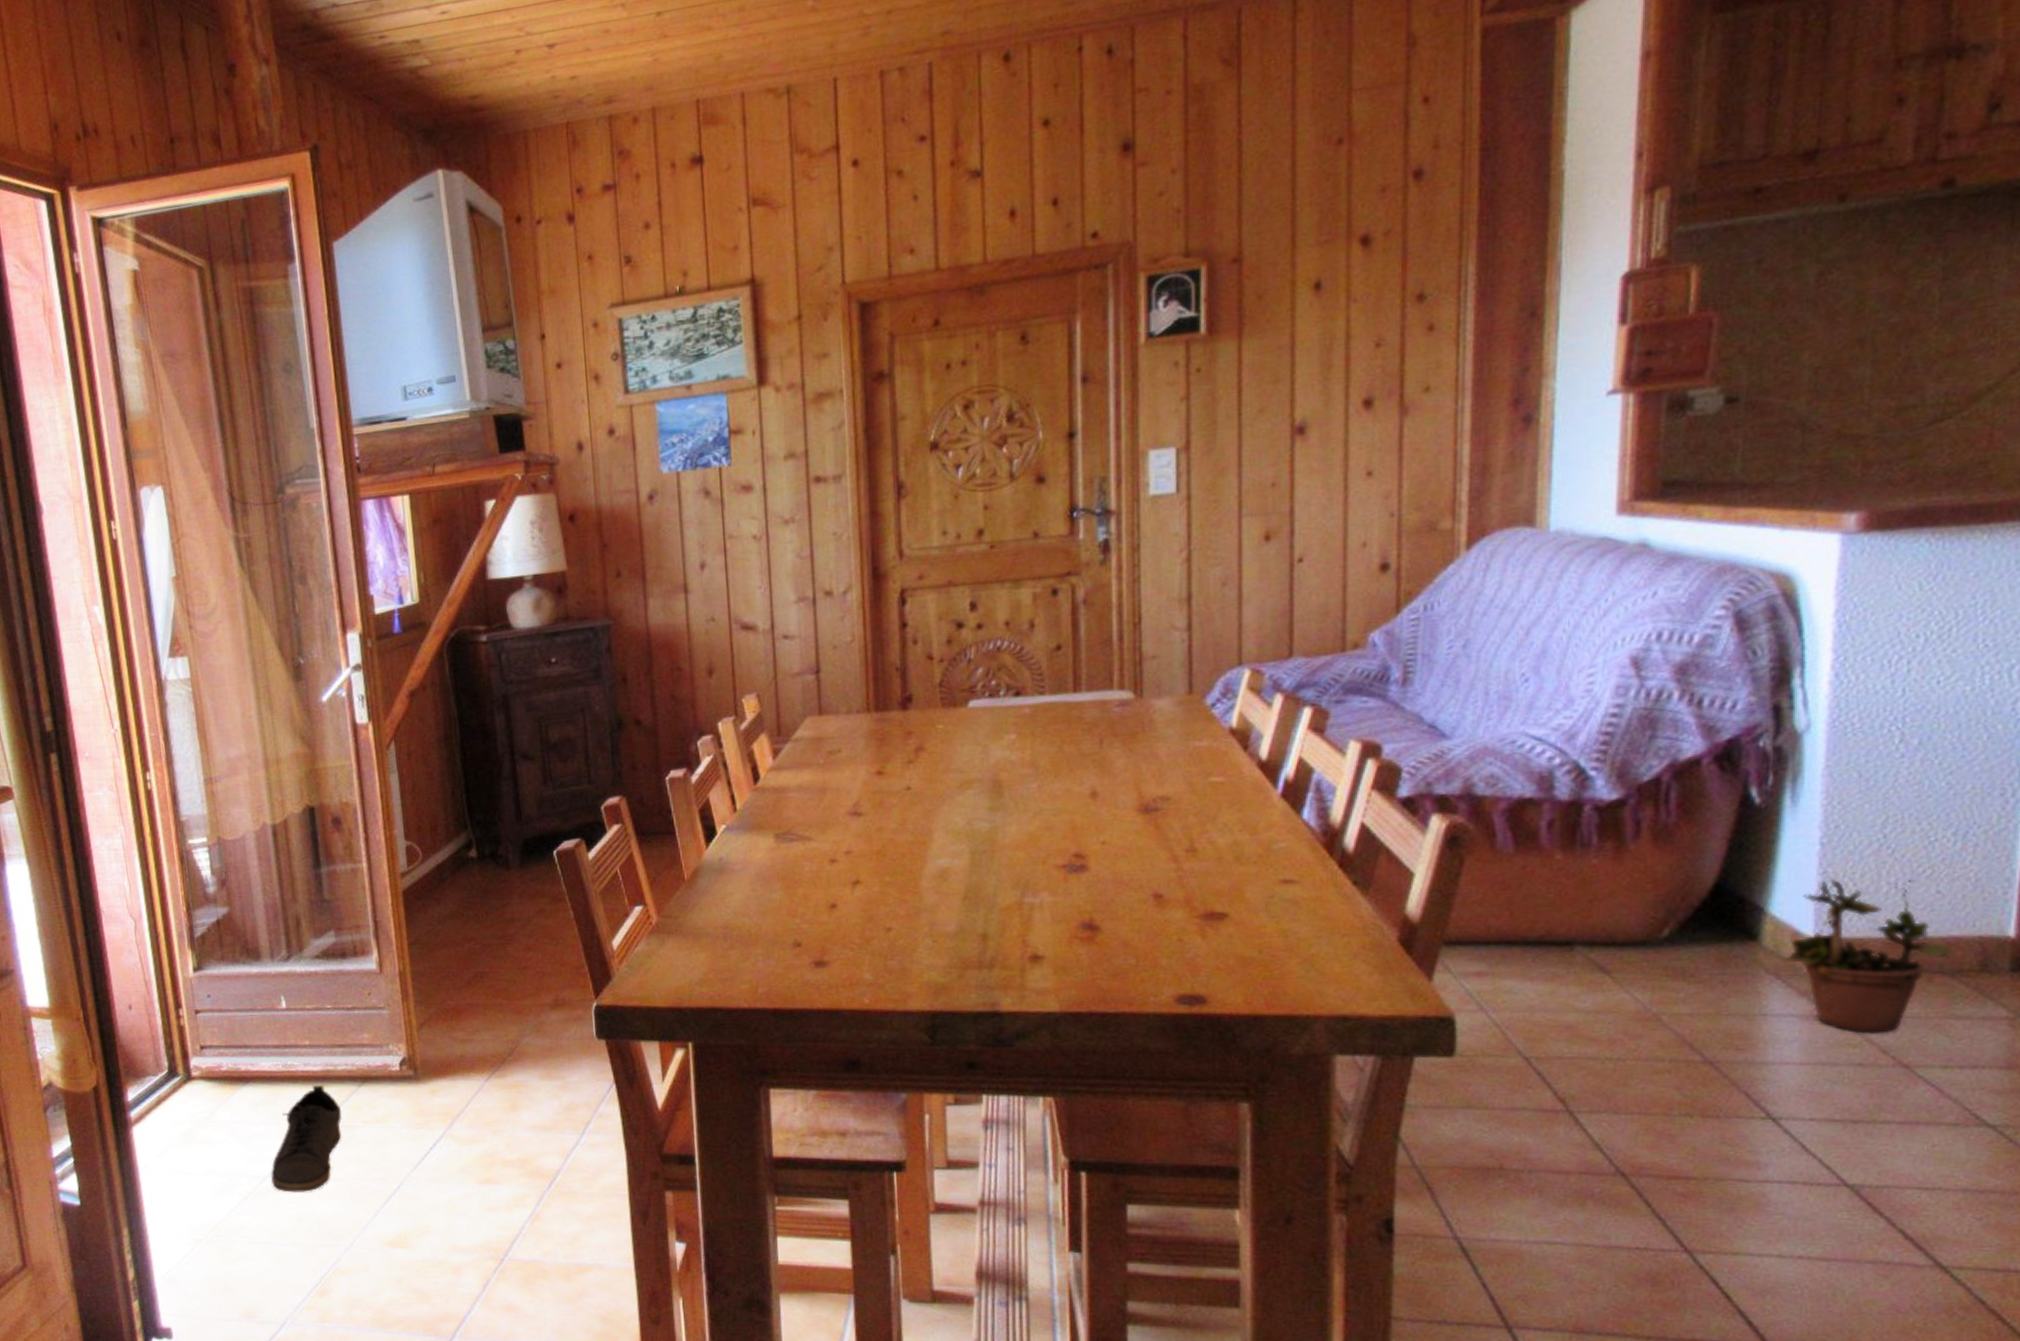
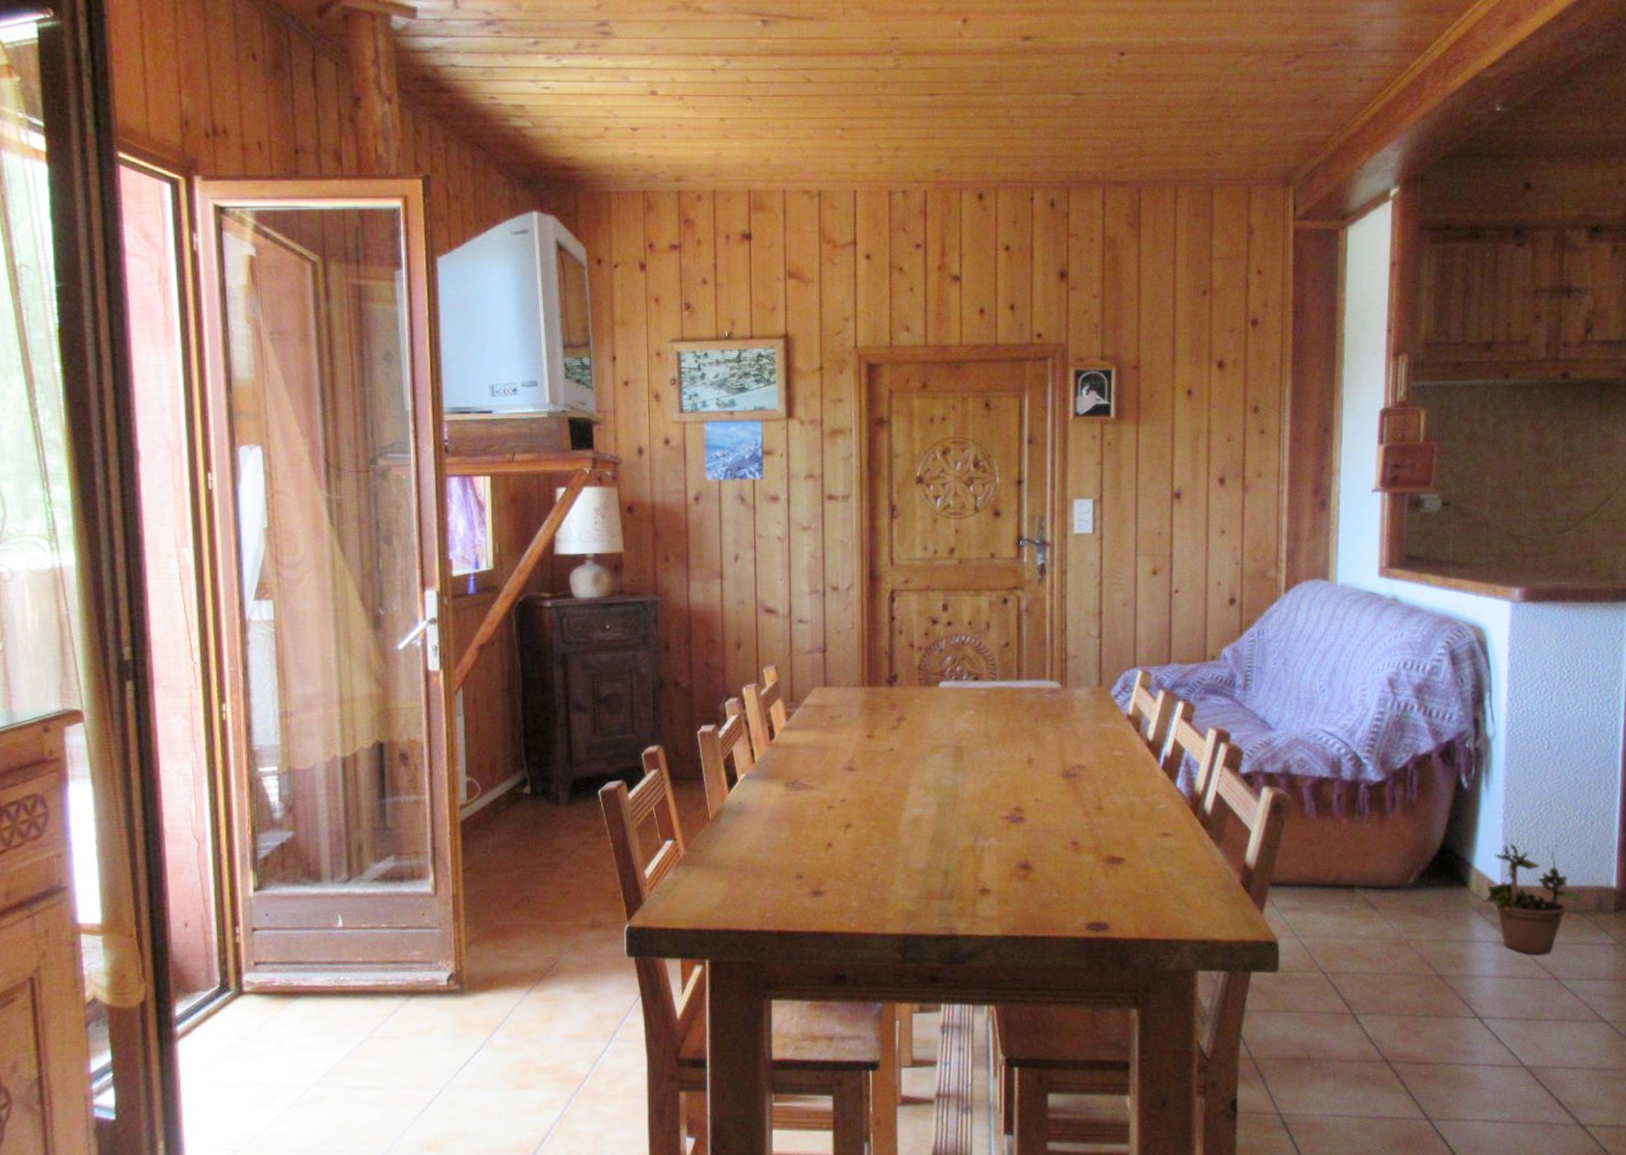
shoe: present [271,1084,343,1193] -> none [315,998,389,1102]

